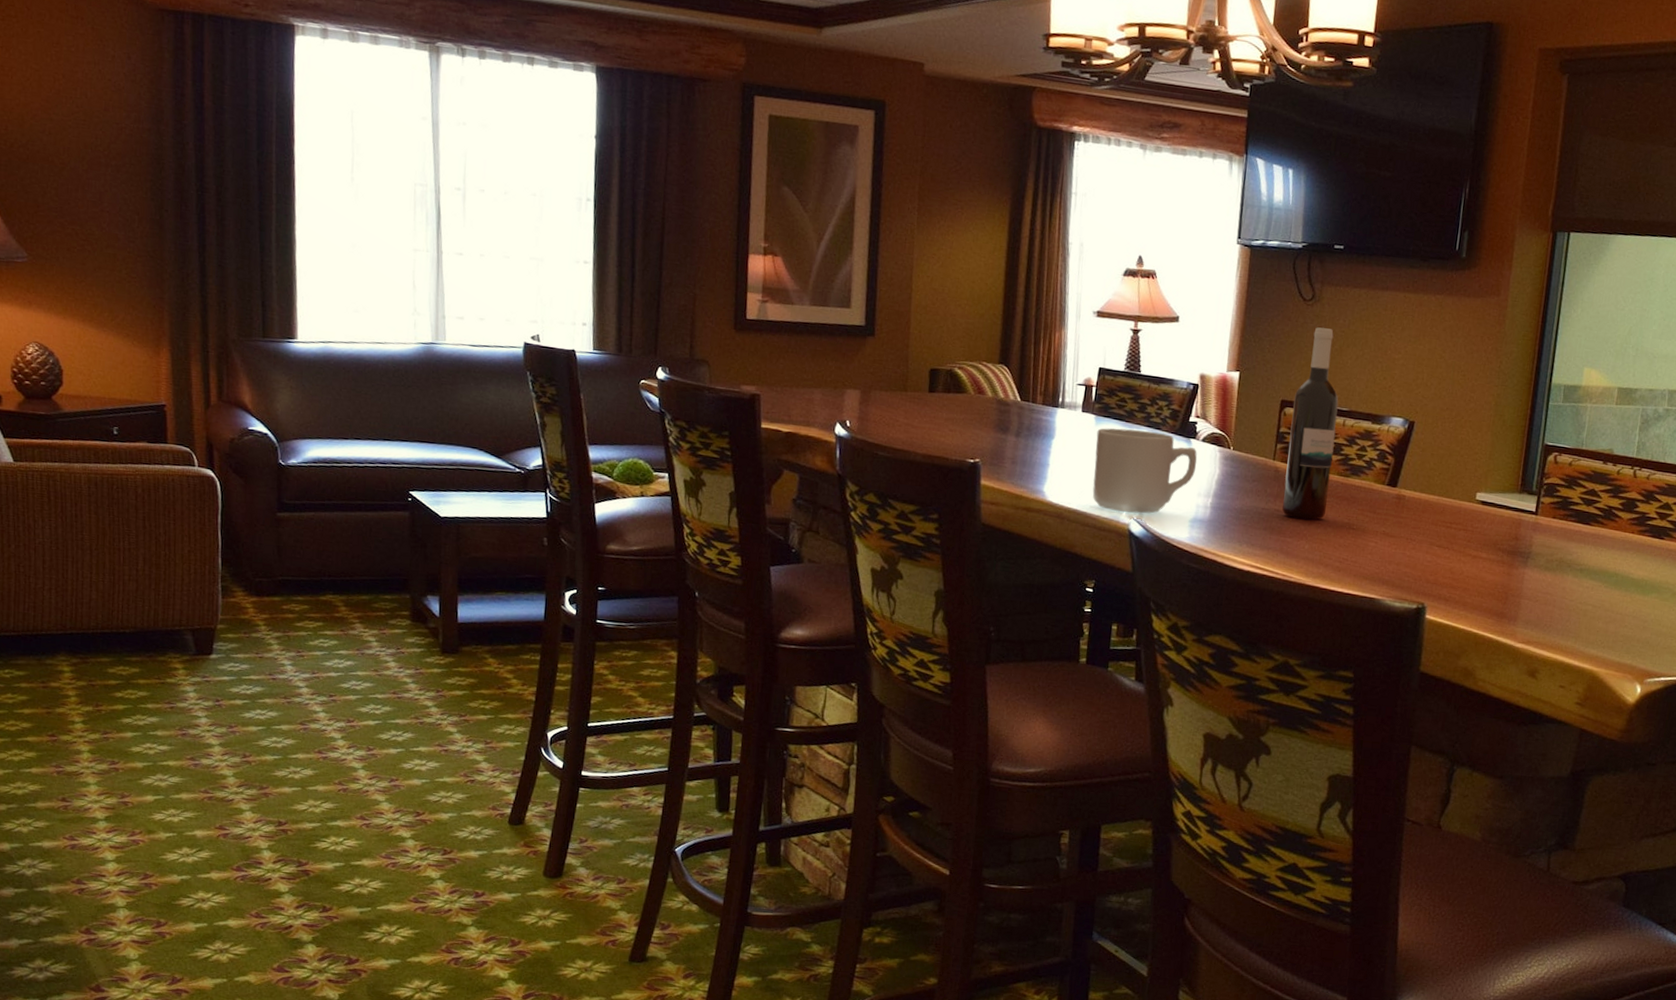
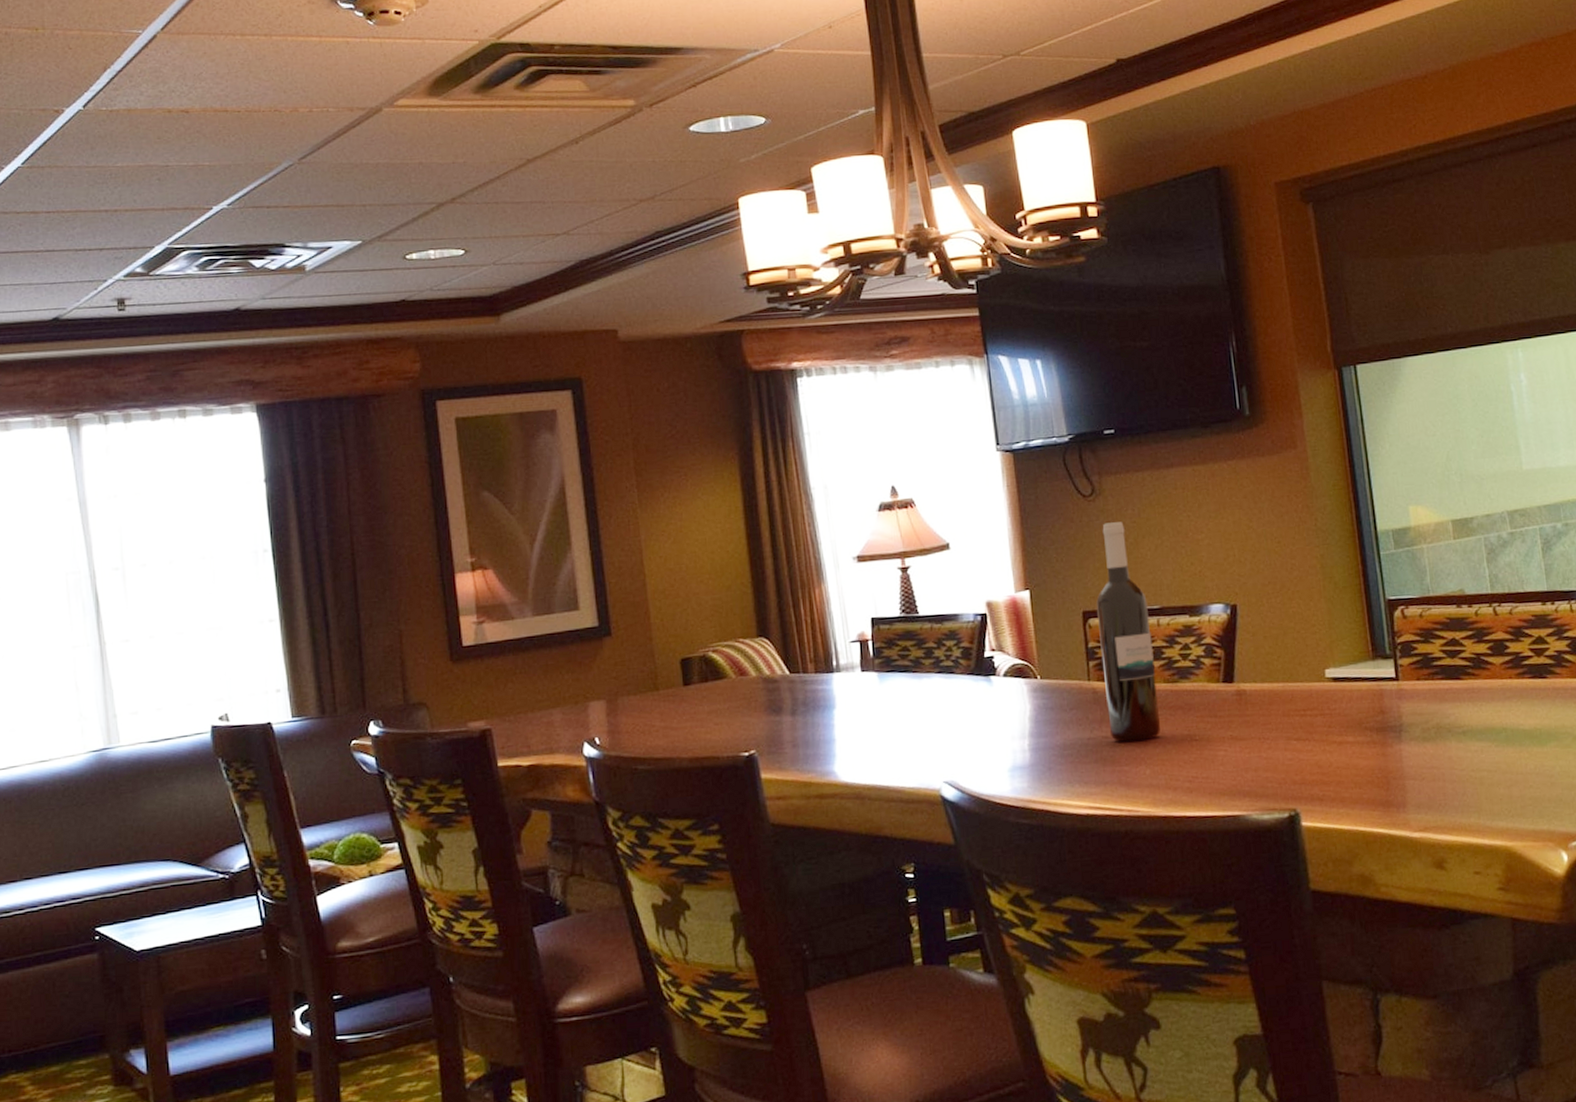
mug: present [1092,428,1197,514] -> none [883,676,1003,778]

